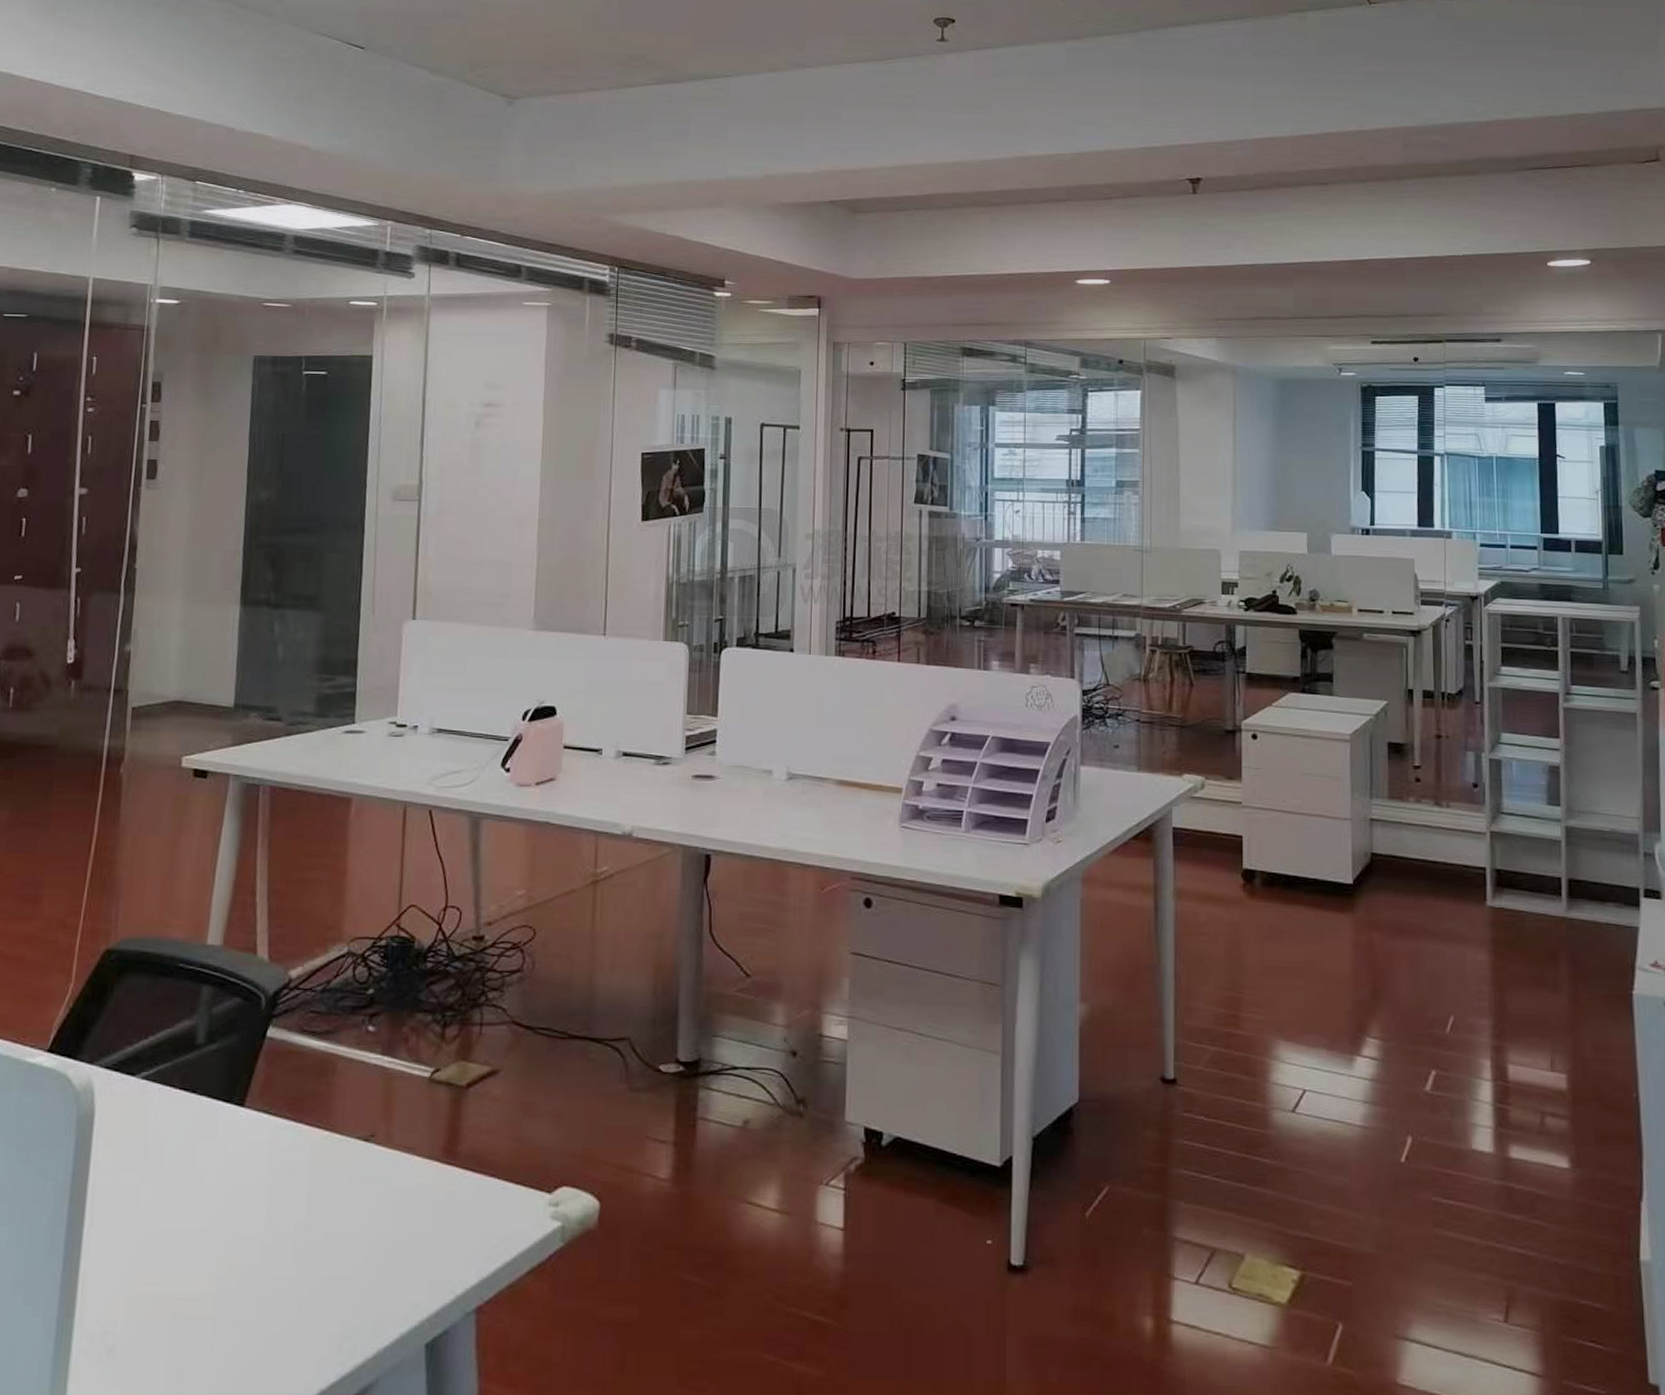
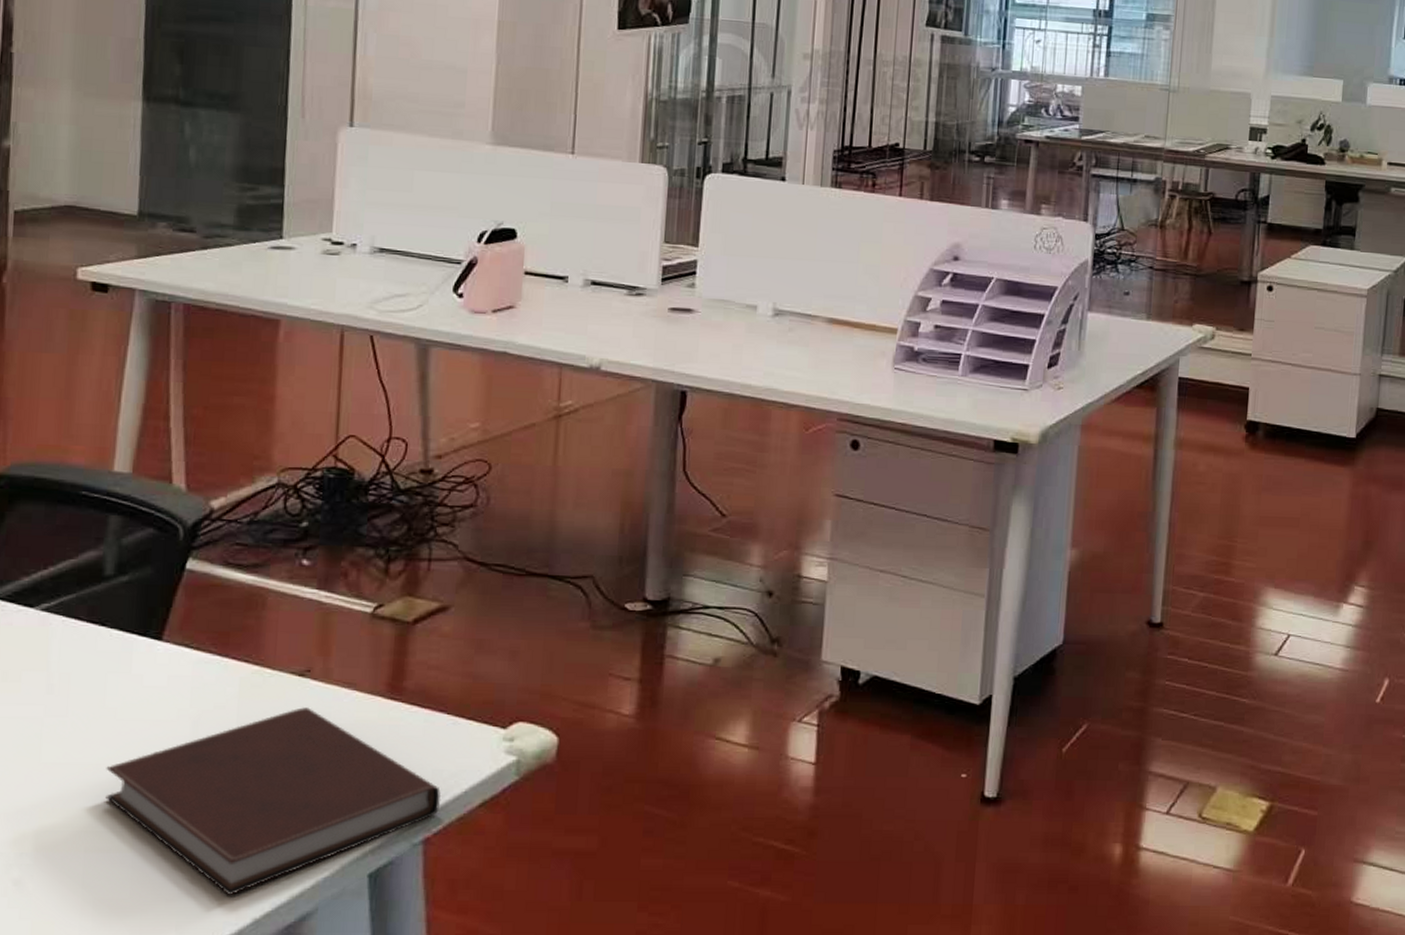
notebook: none [191,1172,493,1366] -> present [105,707,442,896]

